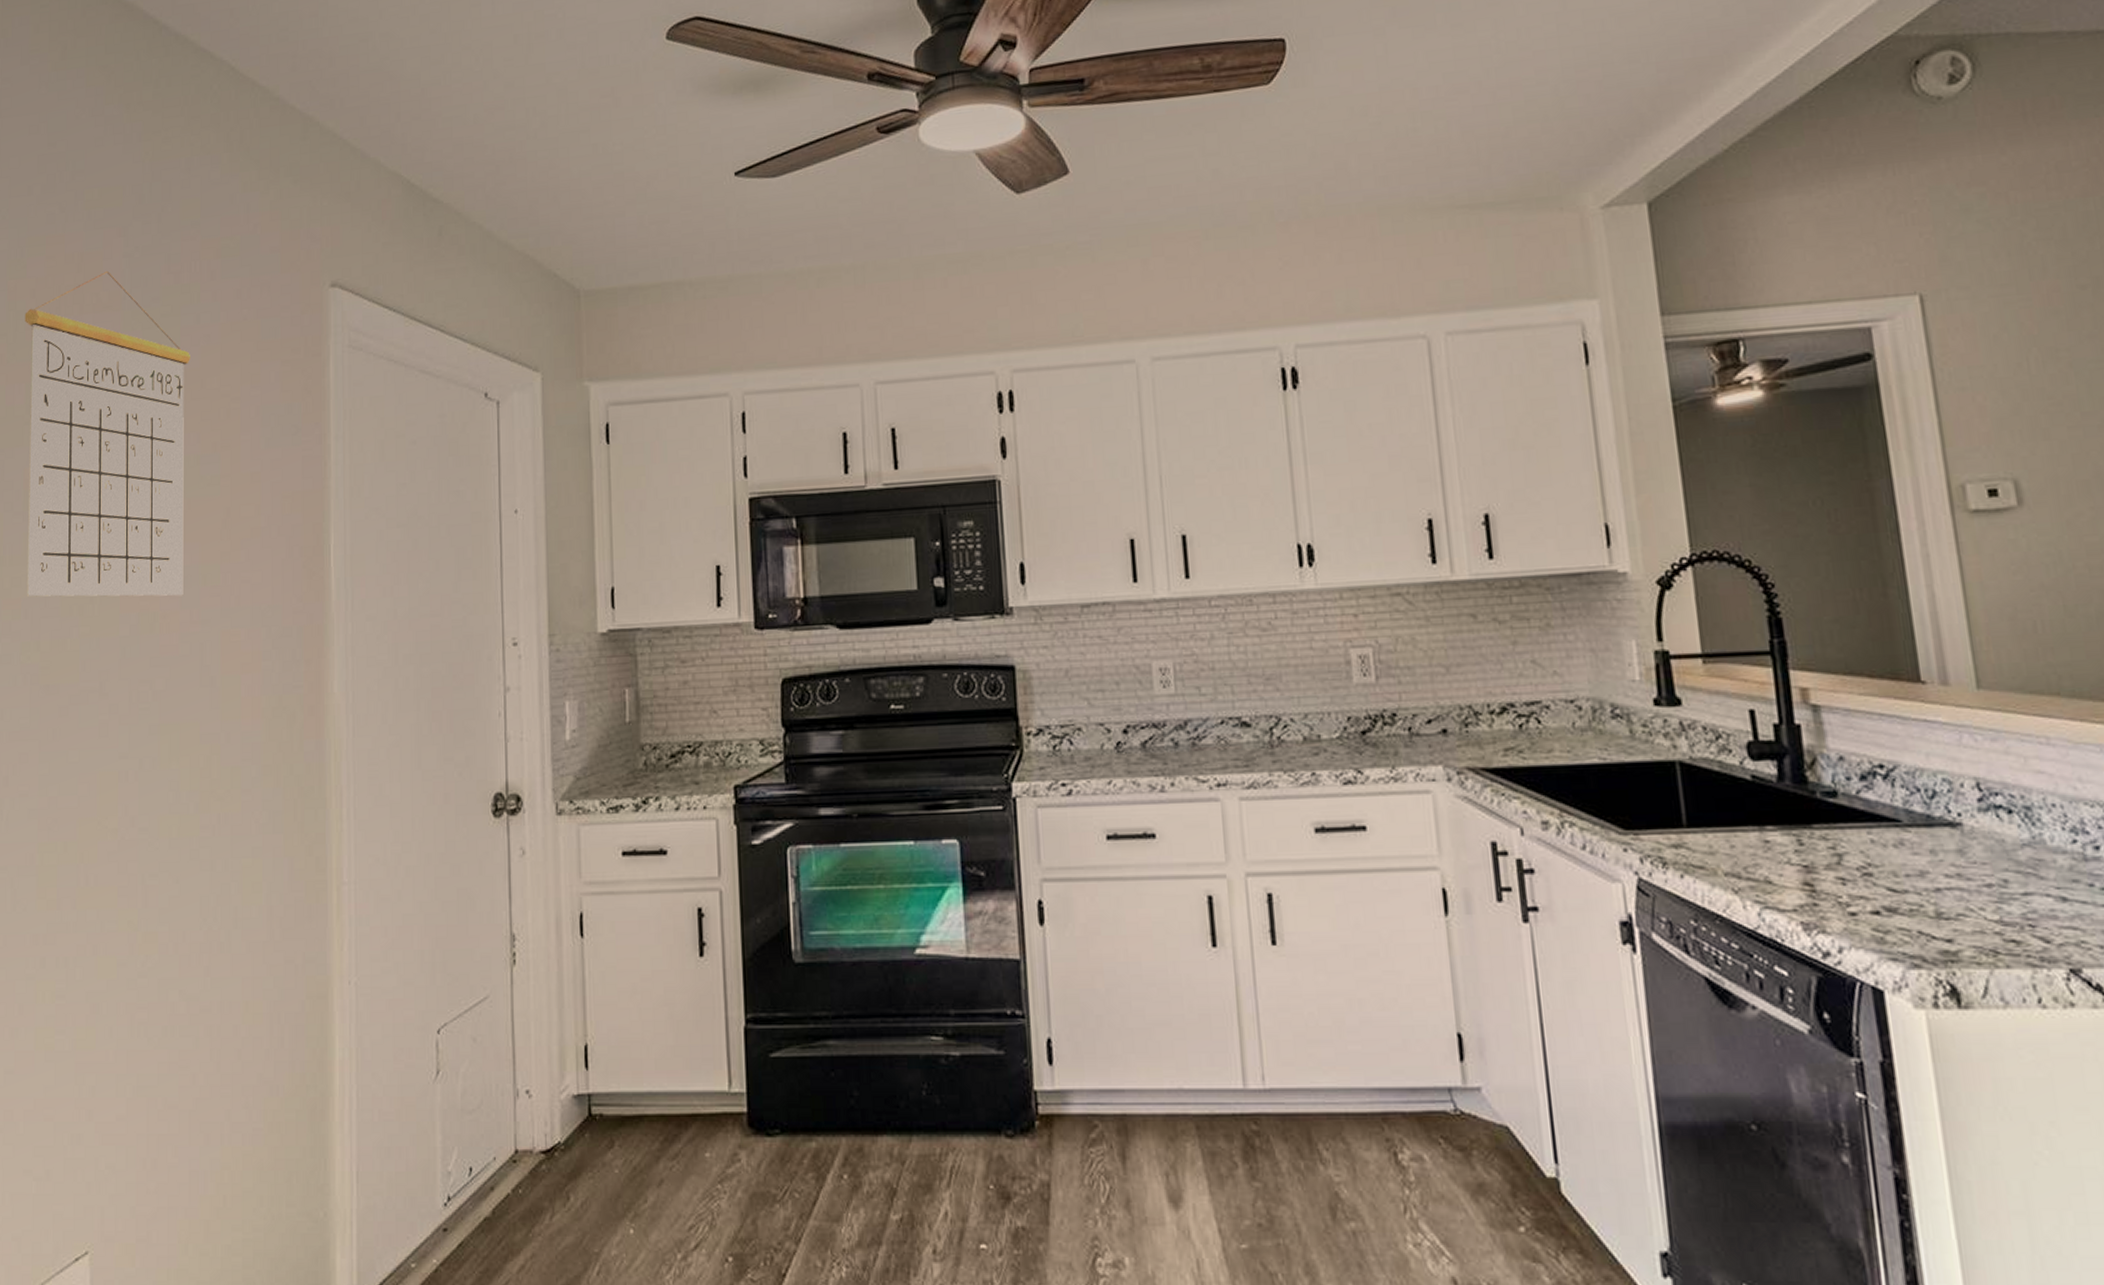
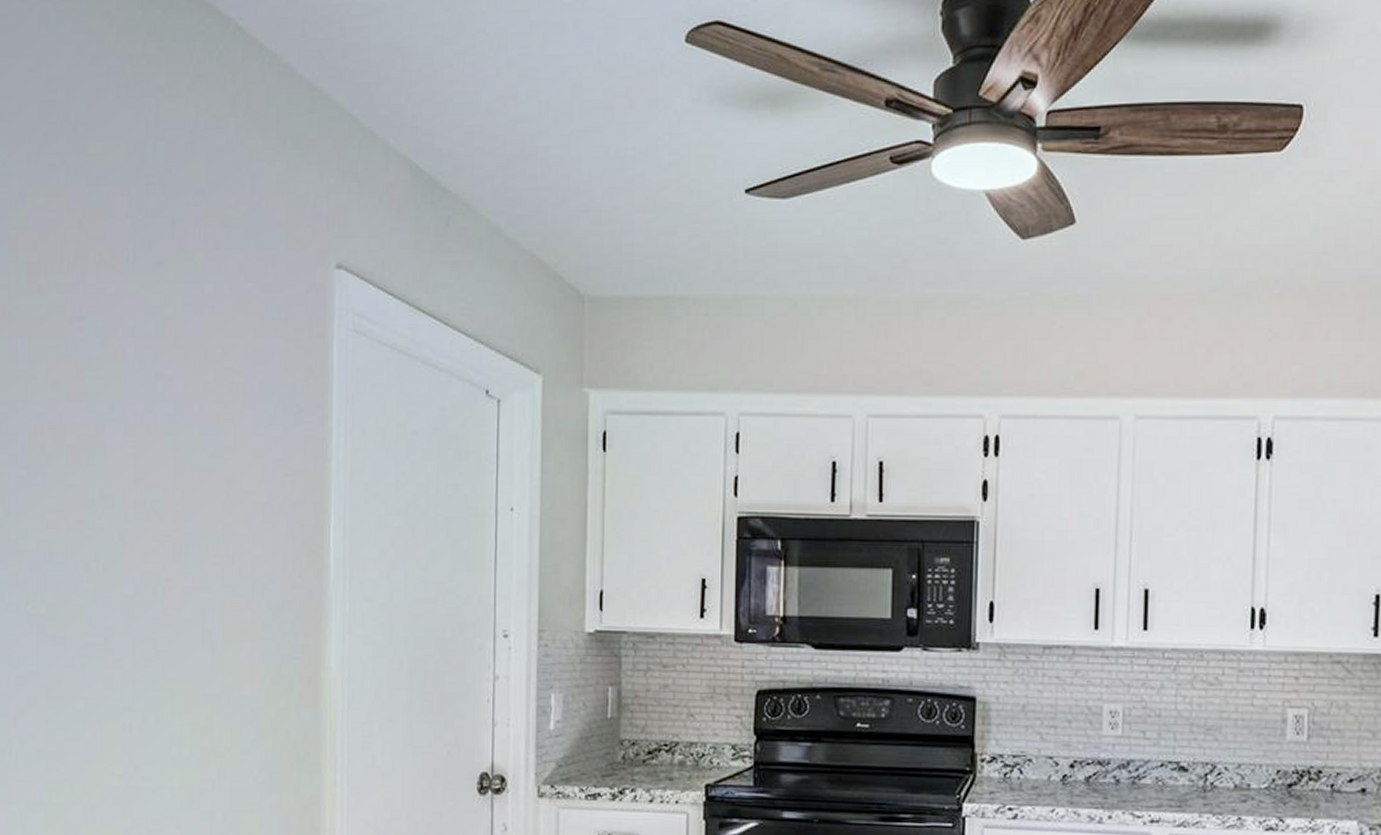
calendar: present [24,270,190,597] -> none [27,229,194,562]

